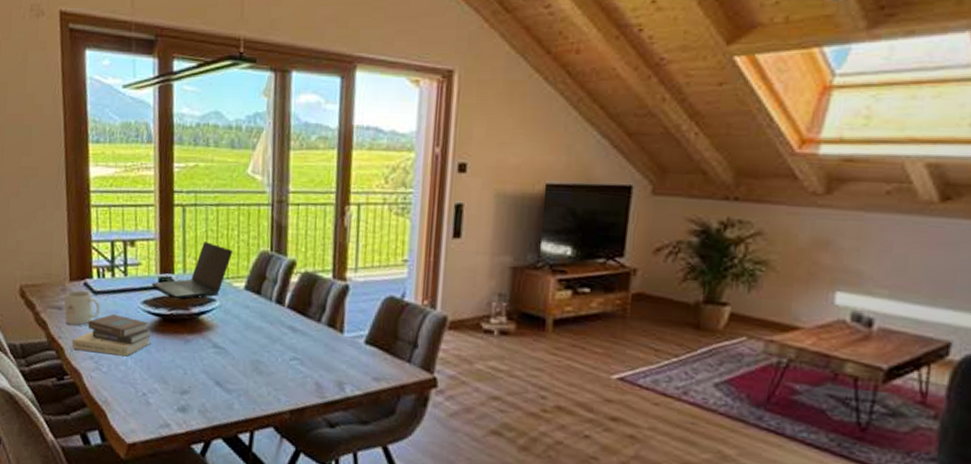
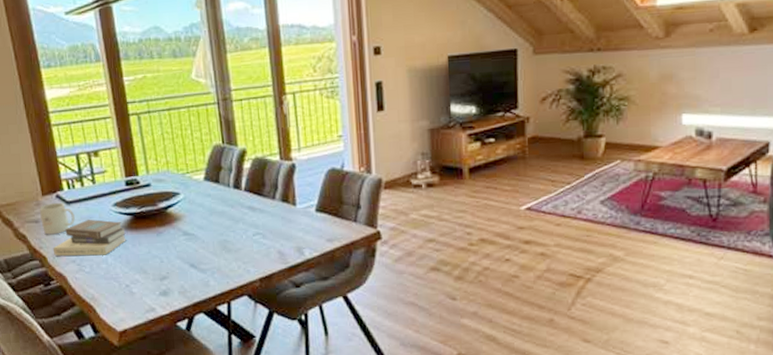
laptop: present [151,242,233,300] -> none [118,143,189,198]

